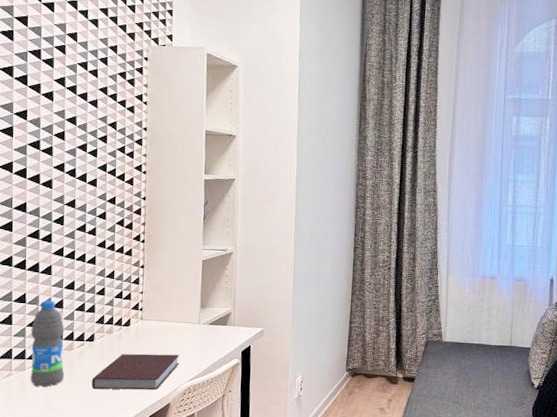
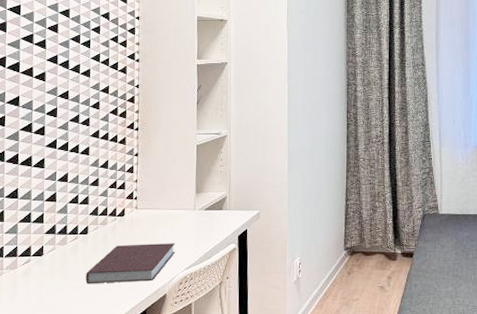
water bottle: present [30,301,65,387] -> none [22,195,58,285]

